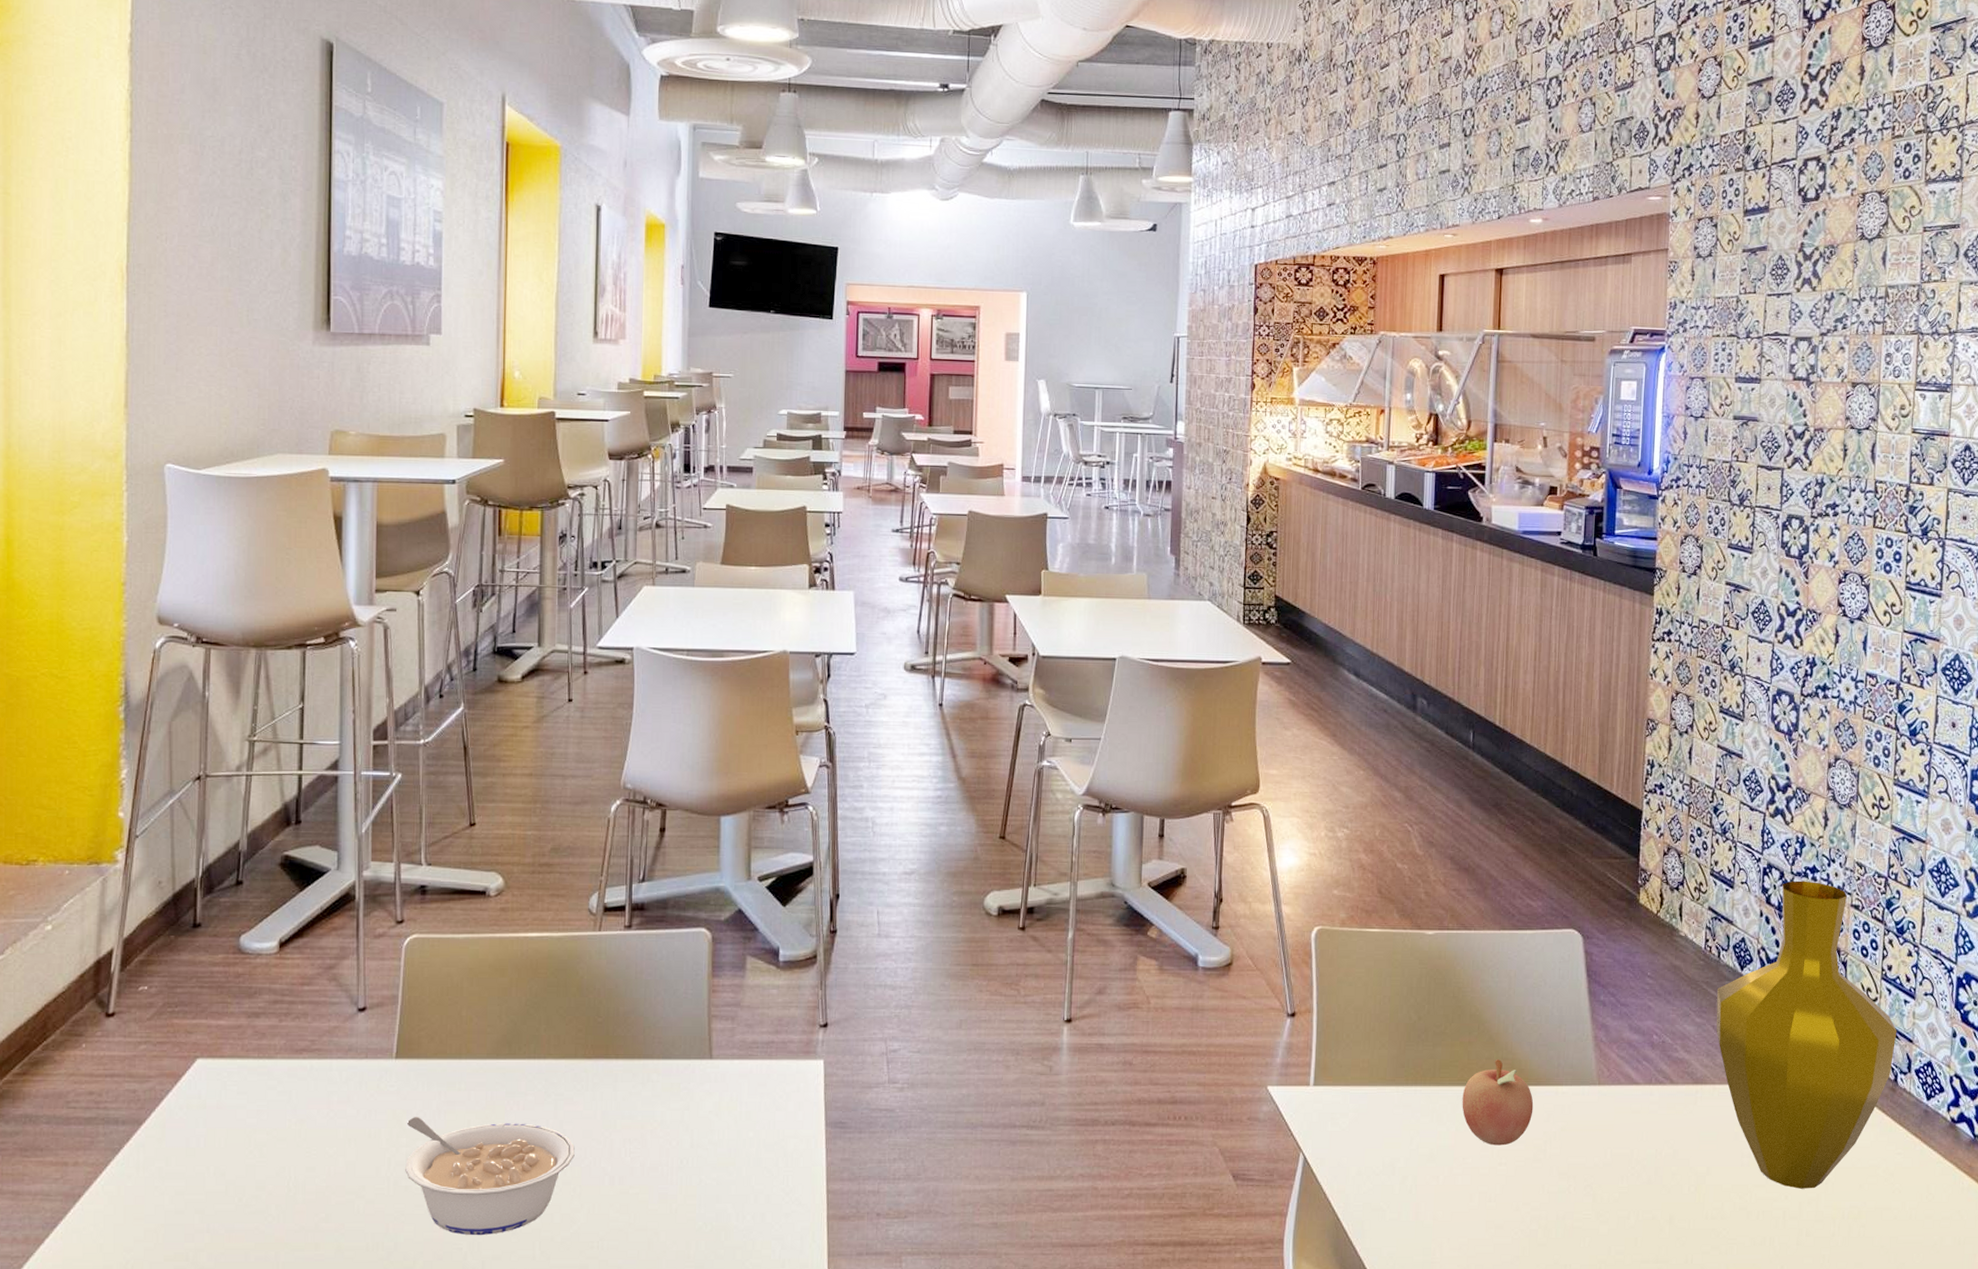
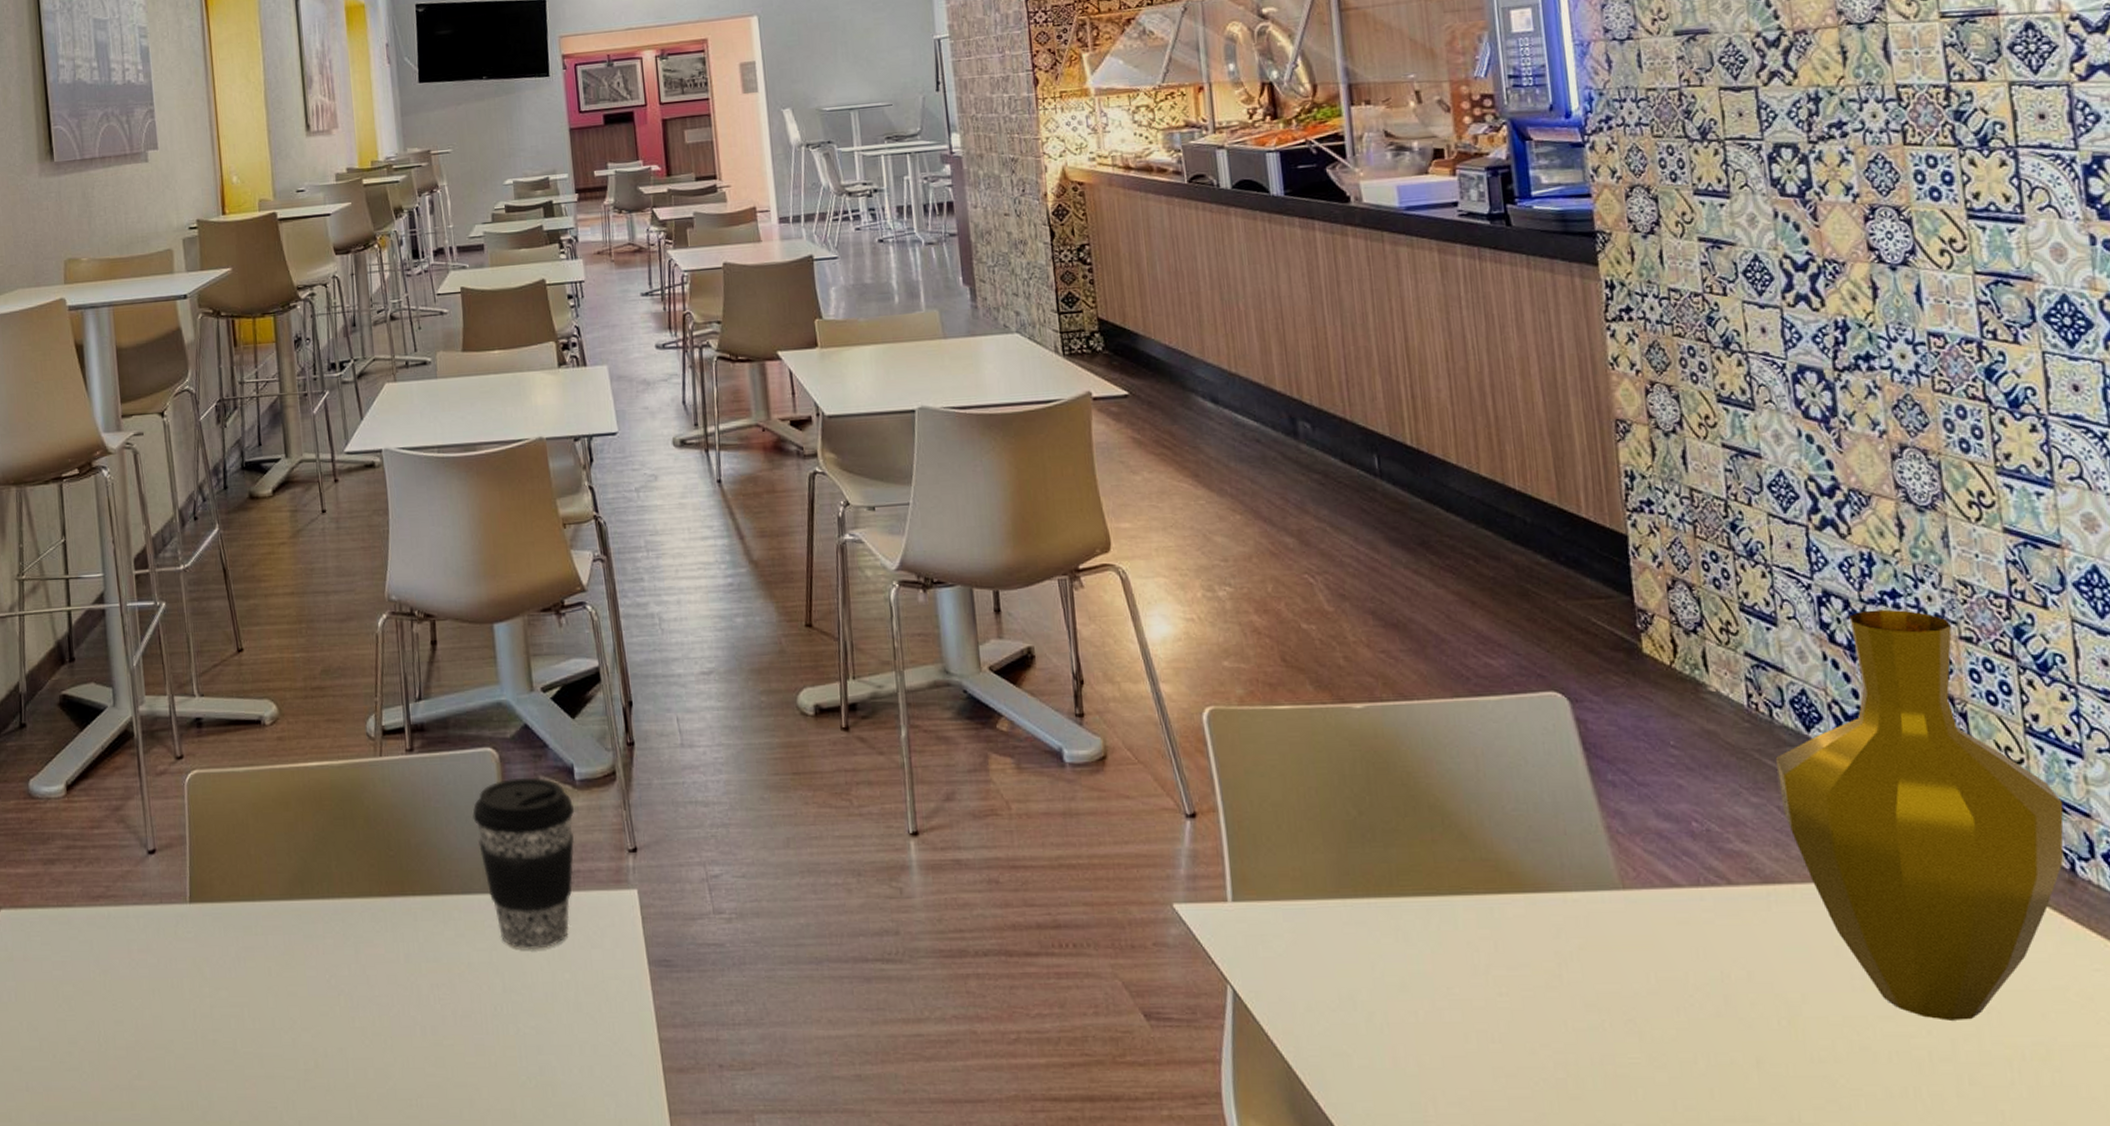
legume: present [405,1117,575,1236] -> none [208,965,382,1093]
coffee cup: none [681,956,776,1111] -> present [472,777,575,950]
fruit: present [1462,1060,1534,1146] -> none [1433,861,1536,971]

